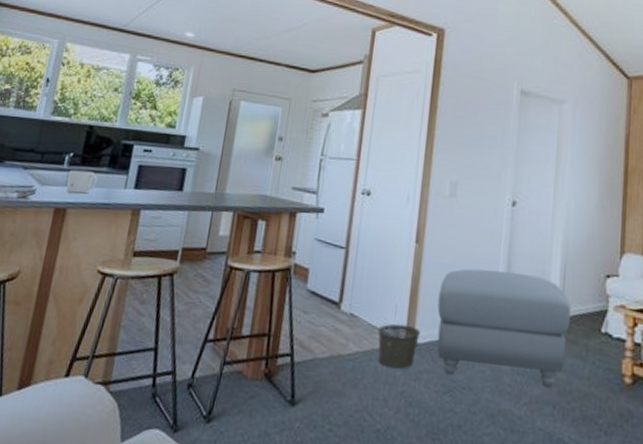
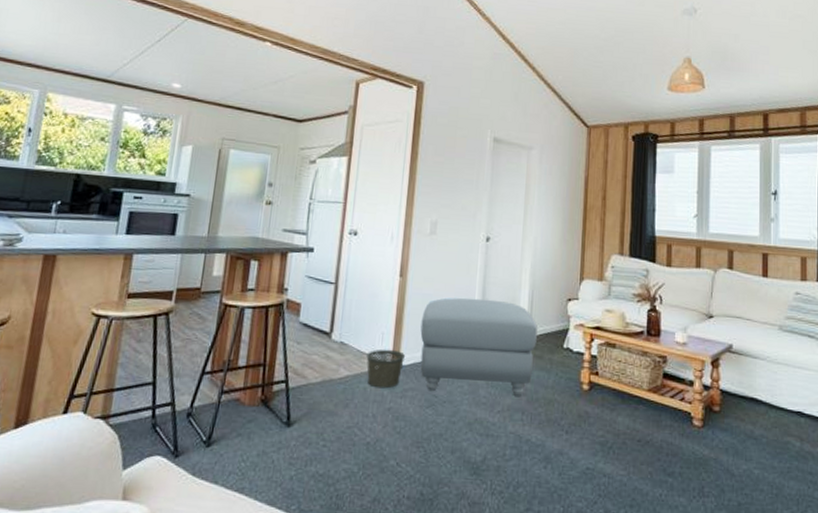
mug: present [66,170,98,194] -> none [55,217,88,241]

